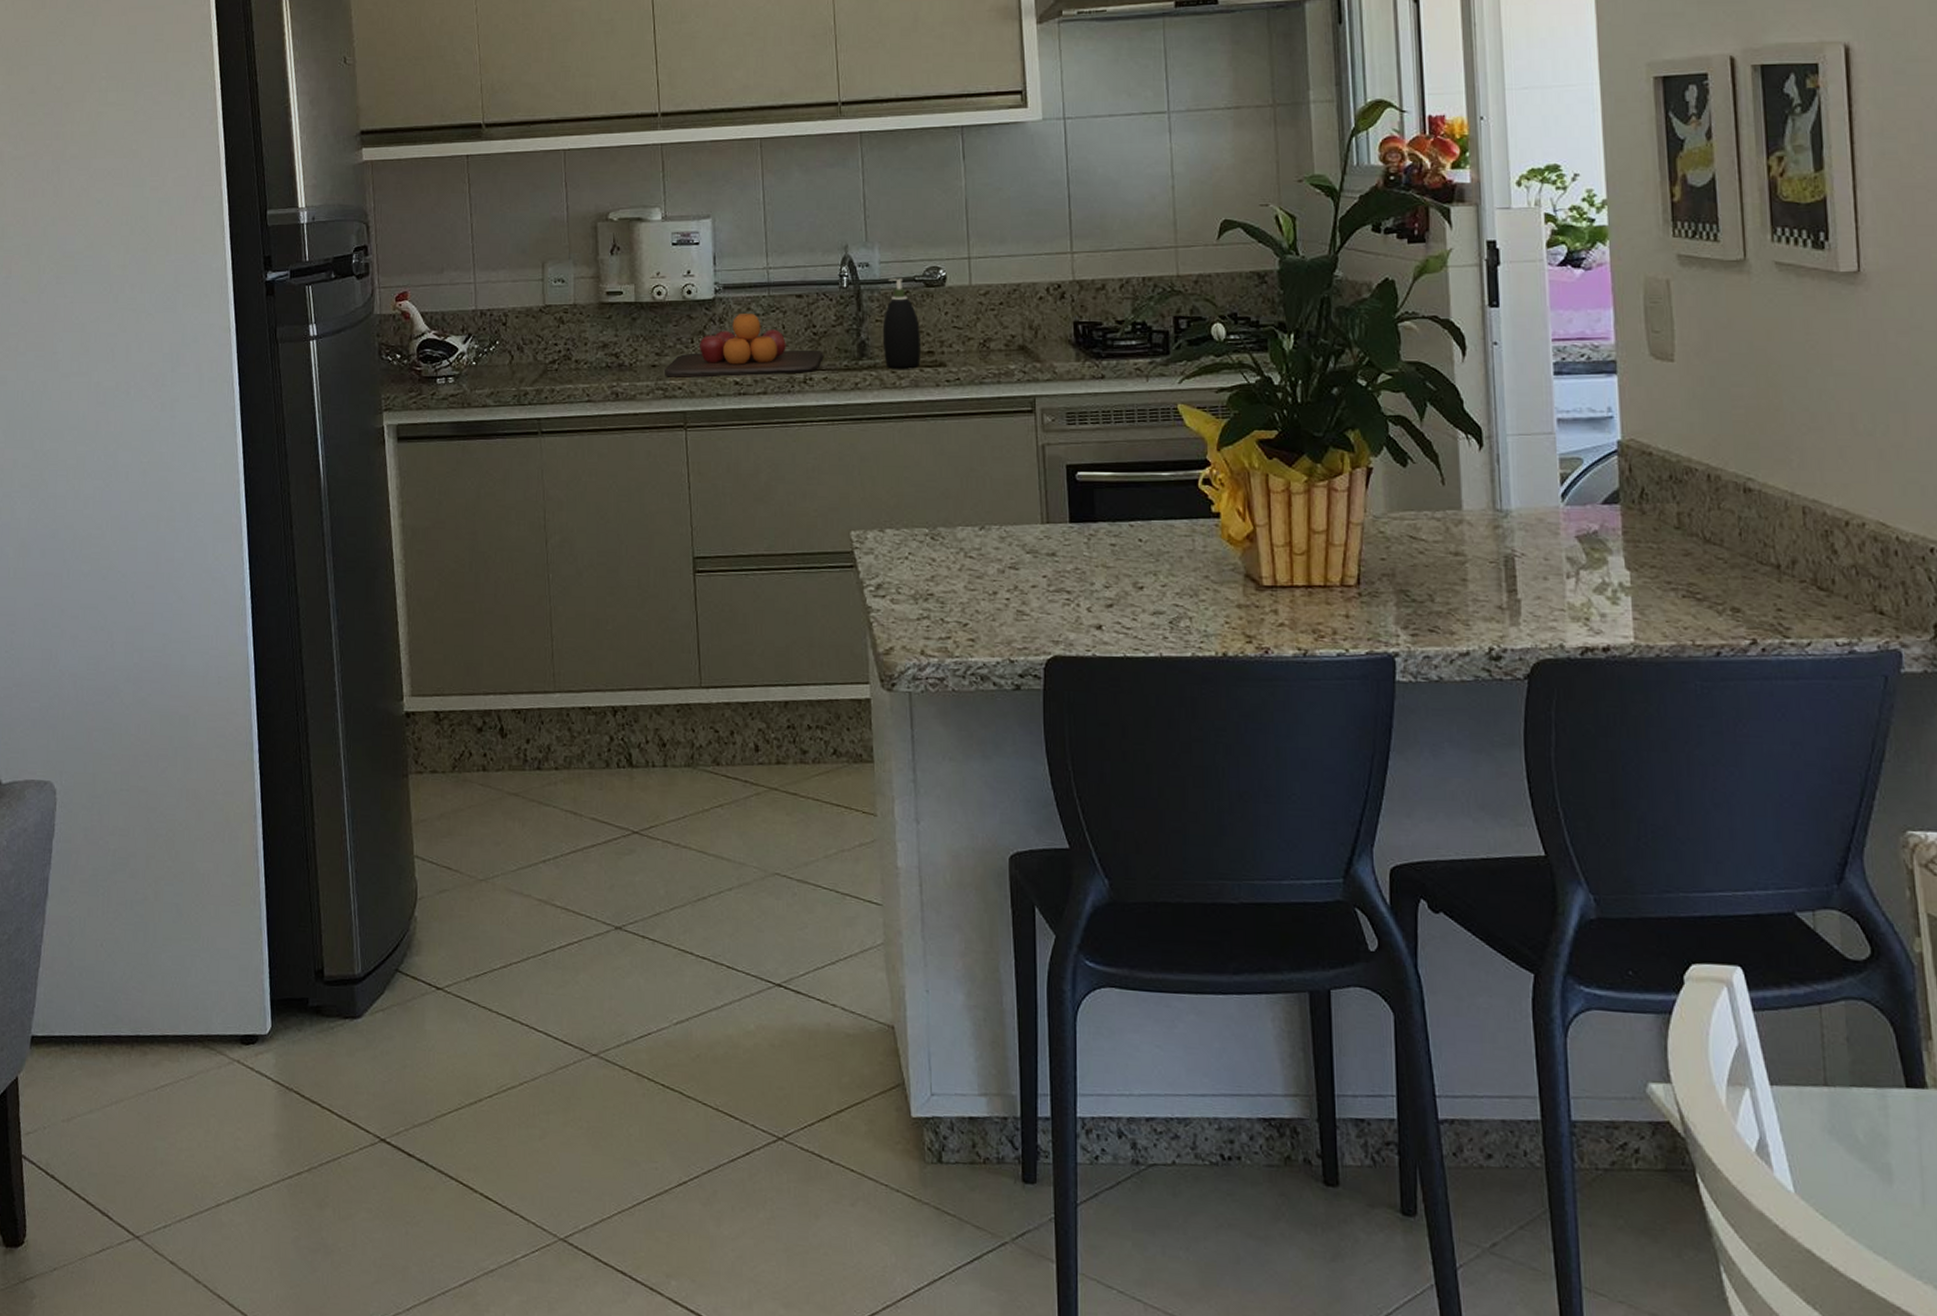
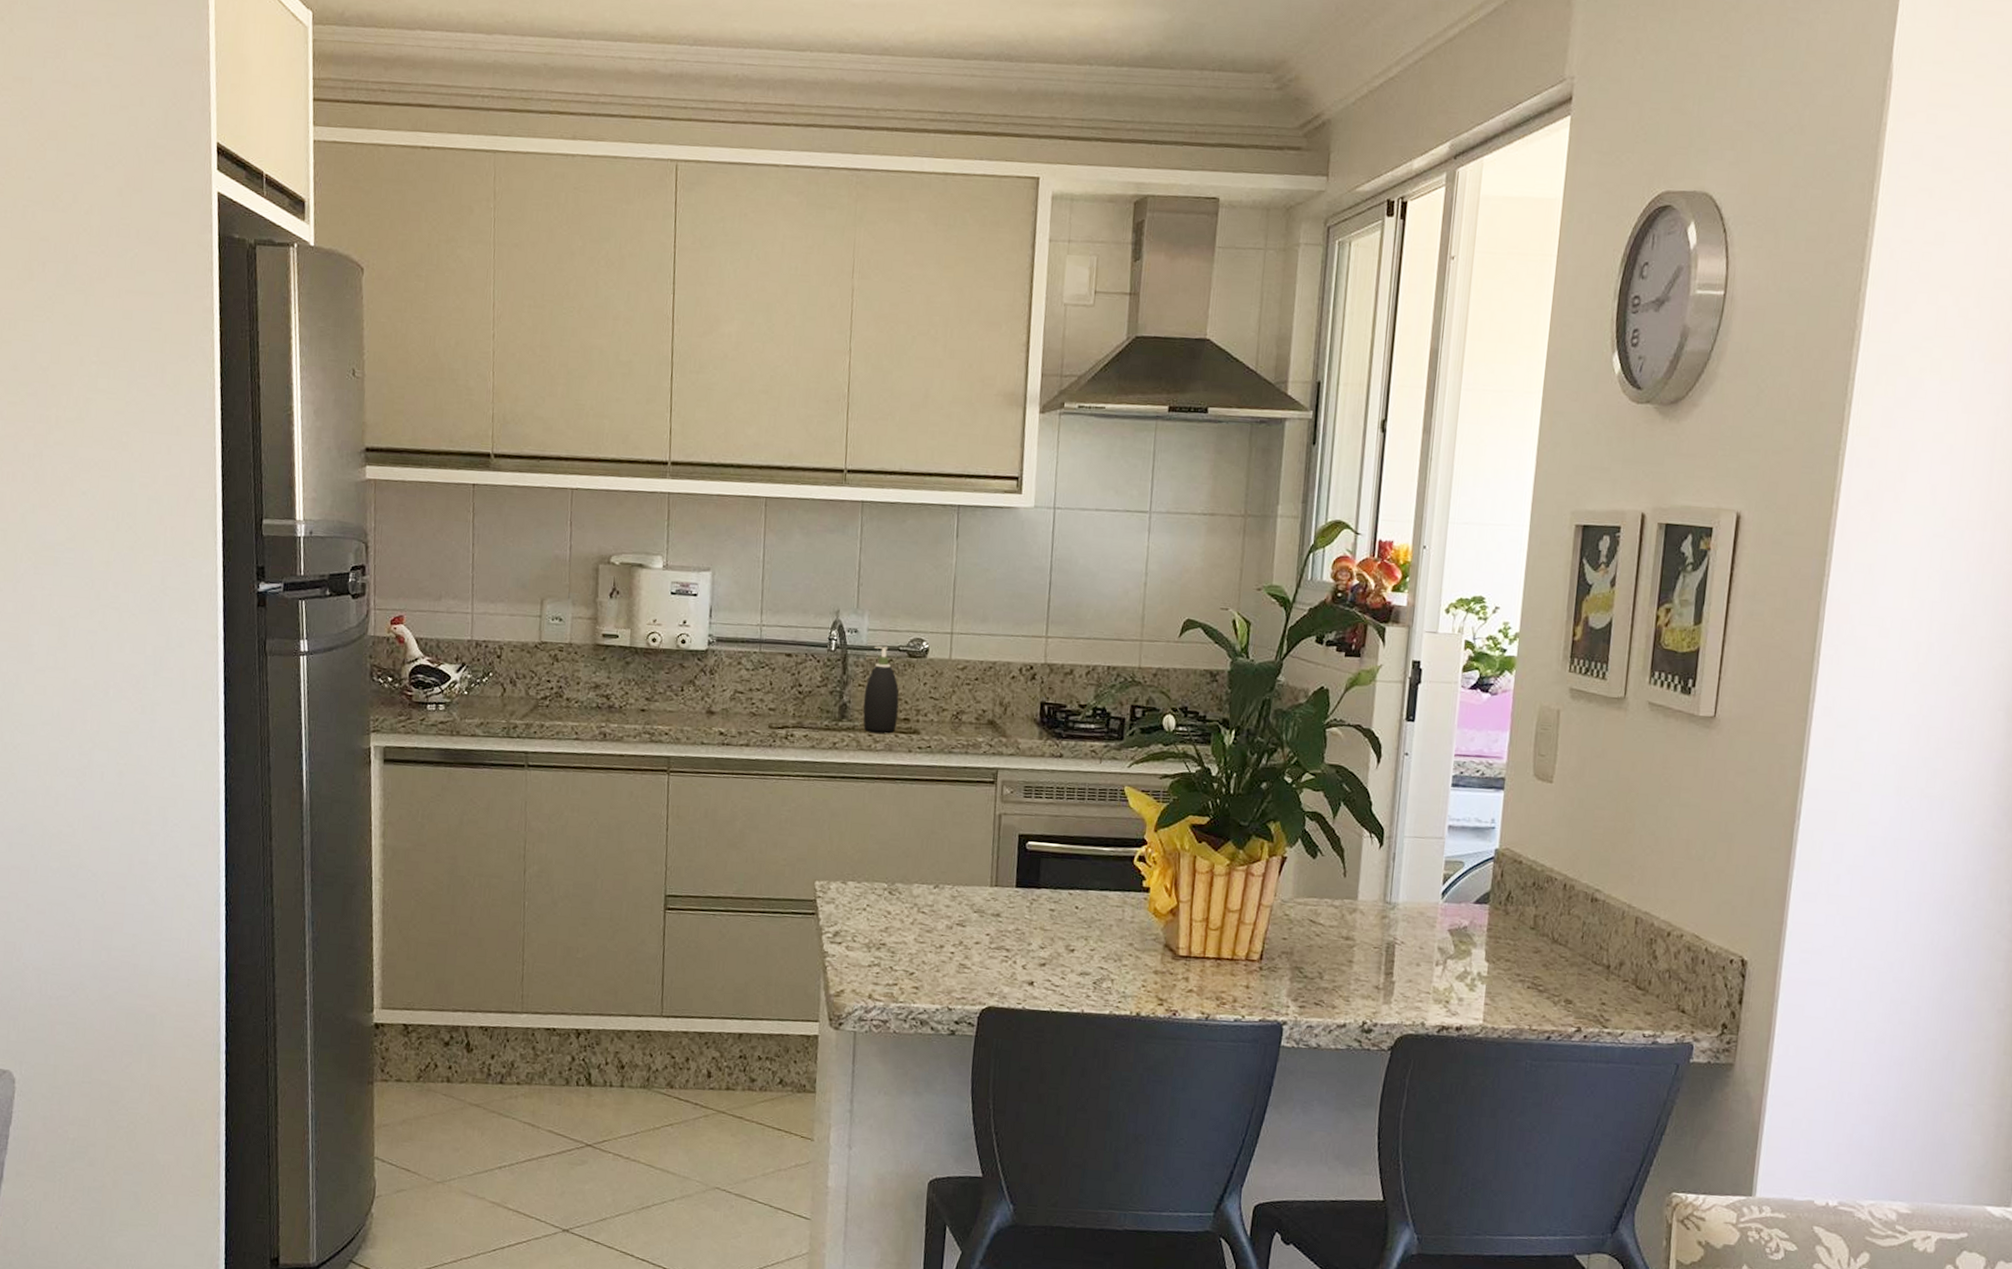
chopping board: present [665,314,823,378] -> none [653,667,806,730]

